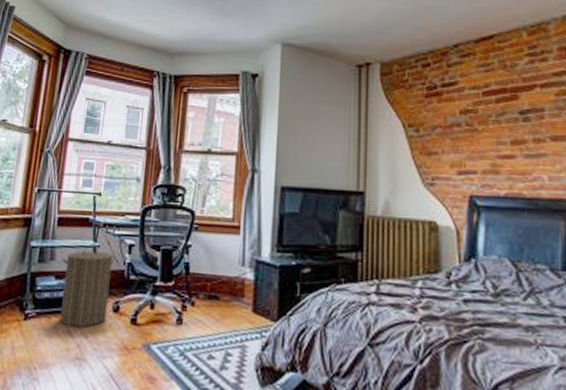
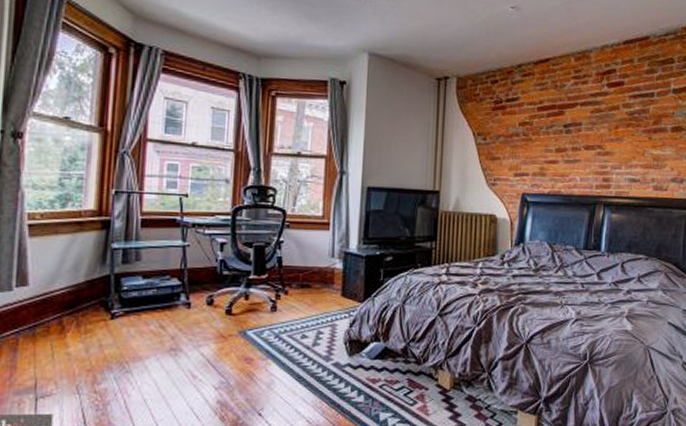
laundry hamper: present [60,244,117,328] -> none [150,244,208,322]

